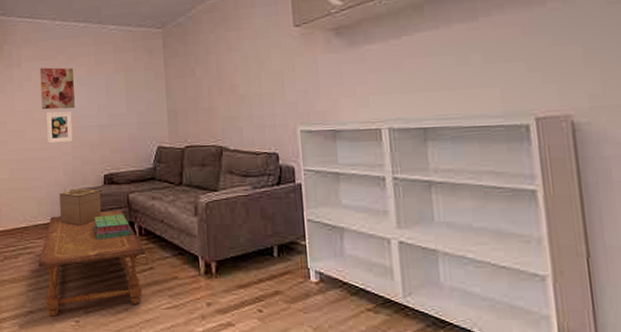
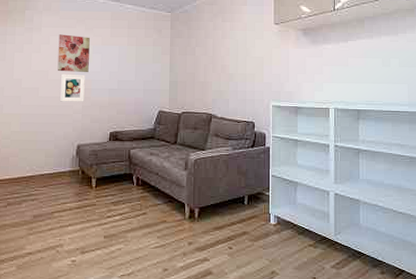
coffee table: present [39,210,145,317] -> none [41,163,140,257]
decorative box: present [59,188,102,226] -> none [66,143,106,176]
stack of books: present [93,214,132,240] -> none [96,166,130,188]

